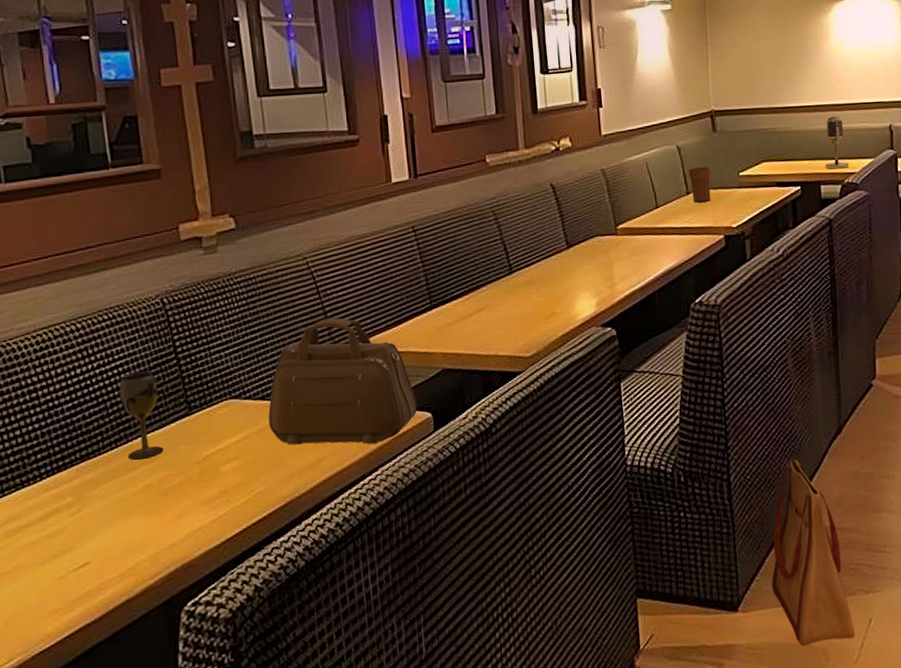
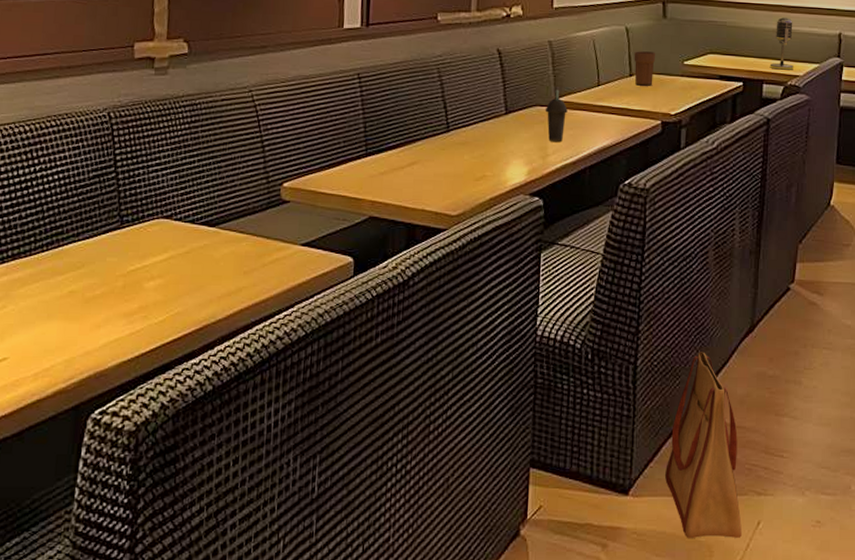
wine glass: present [119,370,164,461] -> none [56,179,95,266]
handbag: present [268,317,418,445] -> none [195,152,341,281]
cup: none [606,216,629,271] -> present [545,89,568,143]

